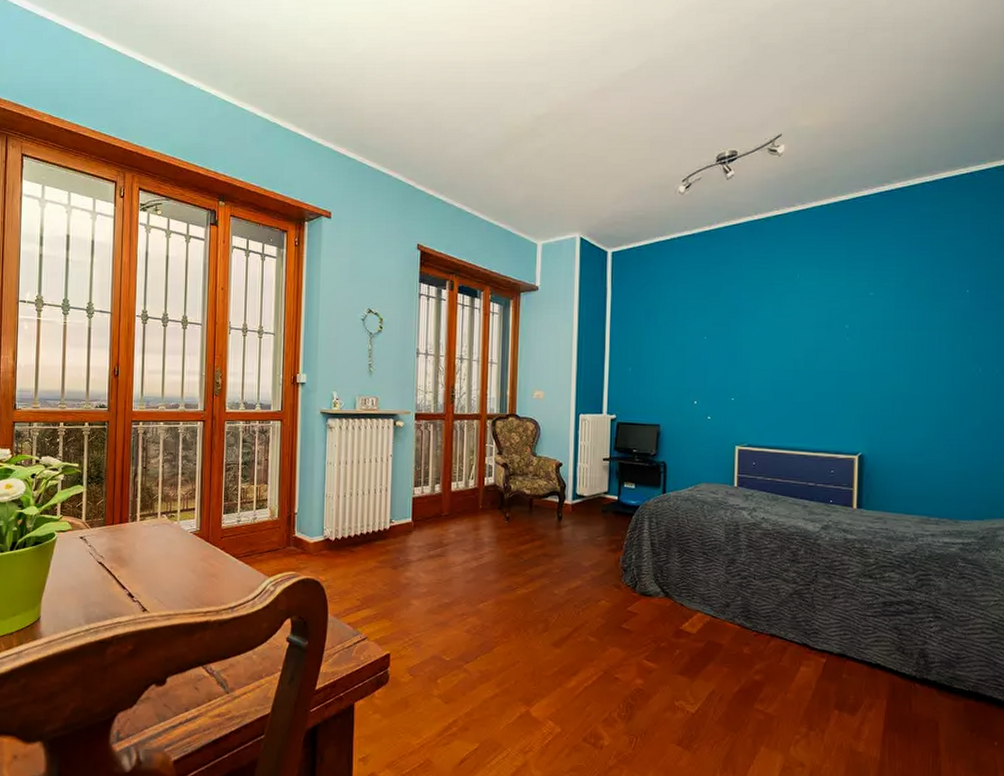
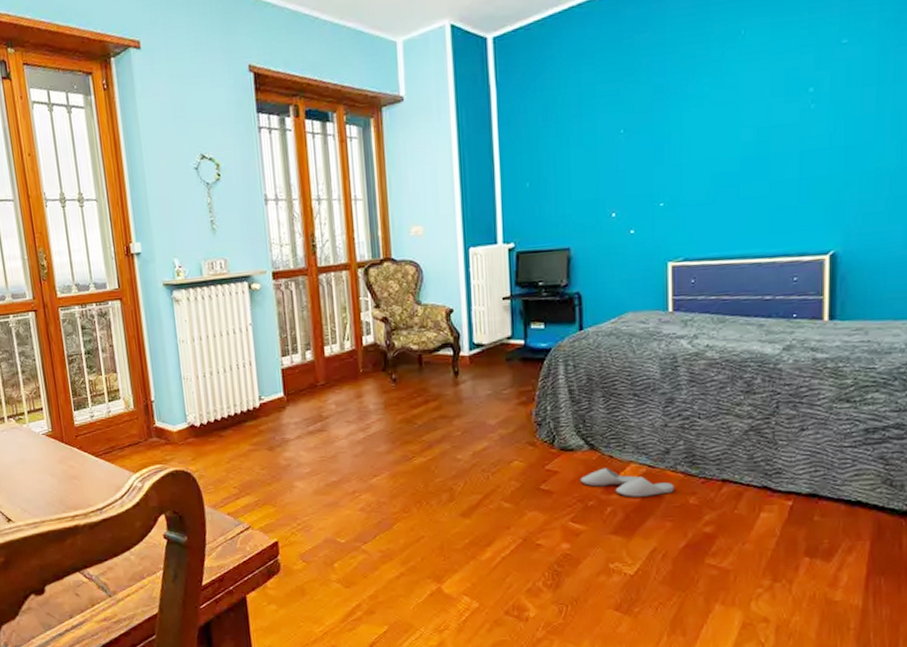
slippers: none [656,614,732,644] -> present [581,467,674,497]

